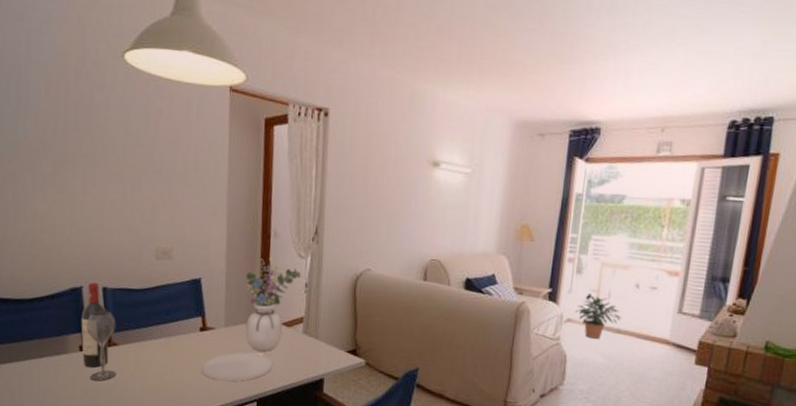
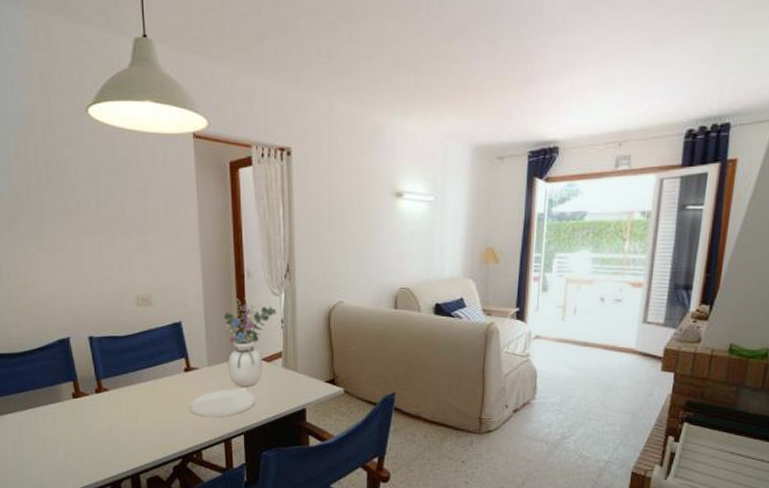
wine bottle: present [81,282,109,368] -> none [71,333,101,414]
wineglass: present [87,310,116,381] -> none [77,358,109,425]
potted plant: present [575,294,621,339] -> none [542,310,588,353]

